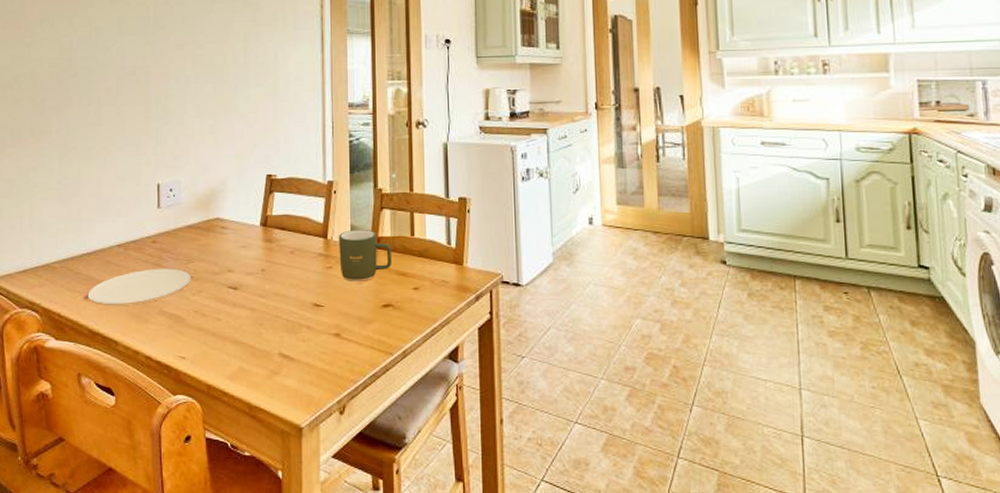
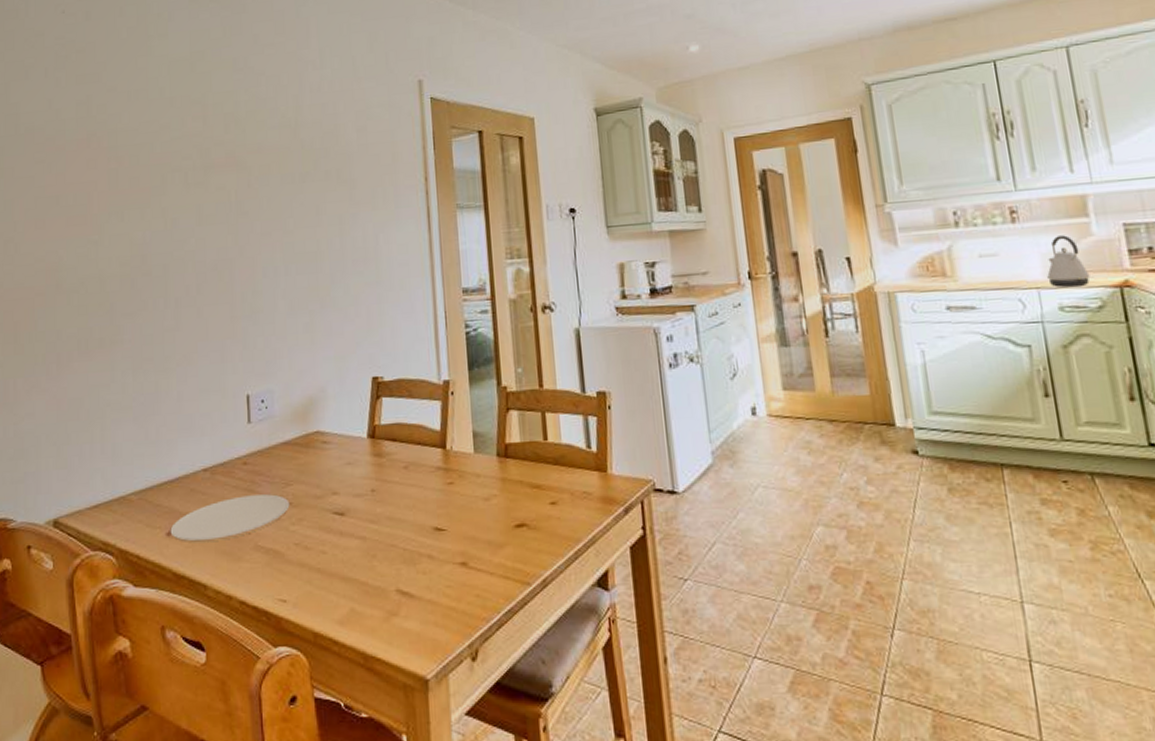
mug: present [338,230,391,282] -> none [458,436,523,499]
kettle: none [849,87,885,132] -> present [1047,235,1090,288]

